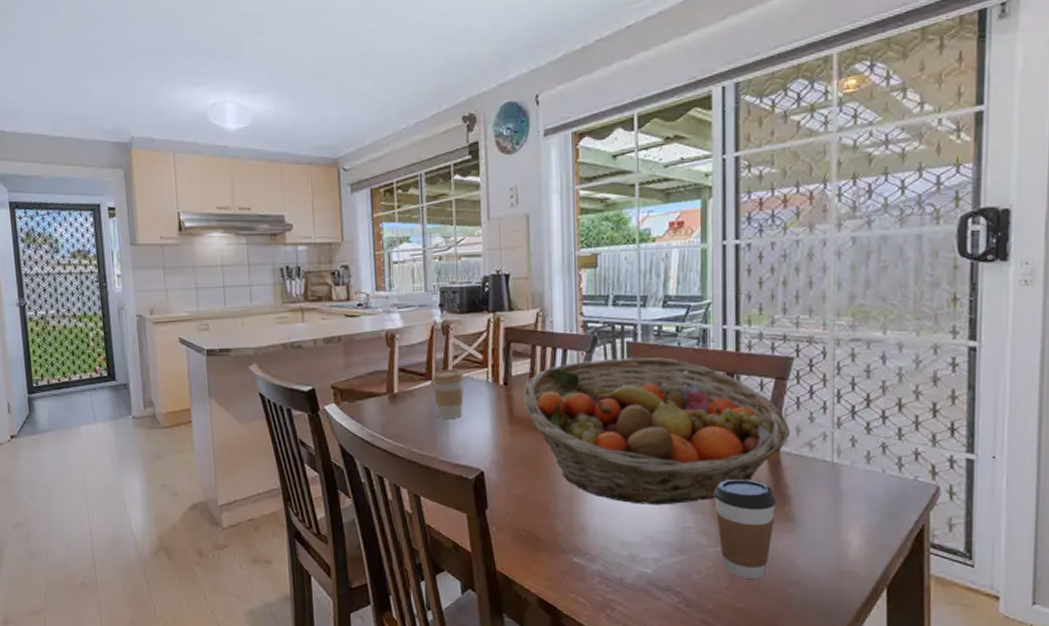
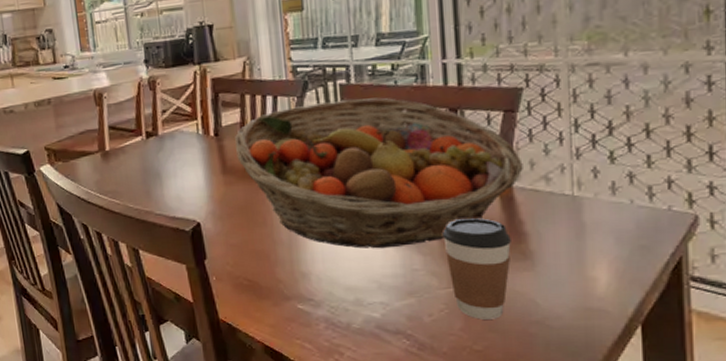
coffee cup: present [431,368,465,419] -> none [141,122,176,173]

